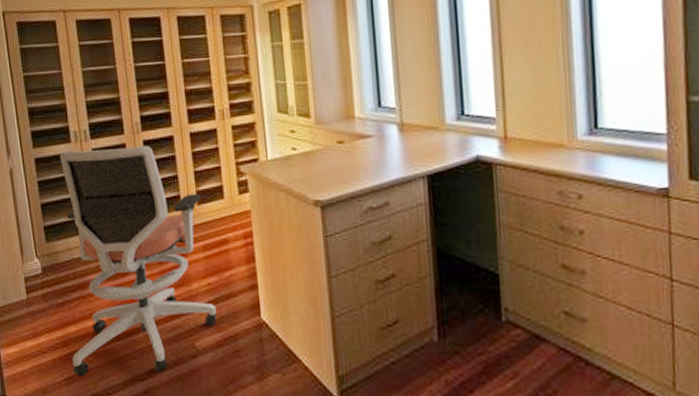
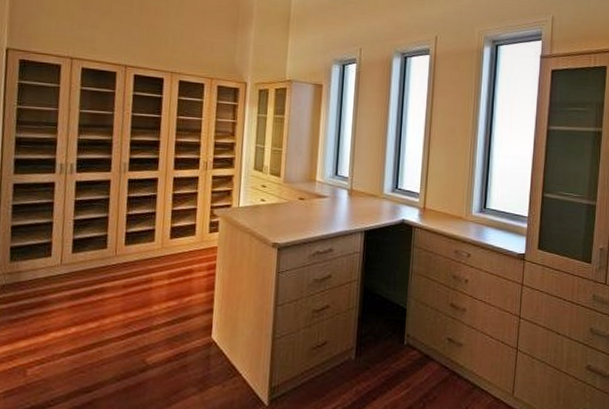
office chair: present [59,146,217,377] -> none [14,181,175,390]

